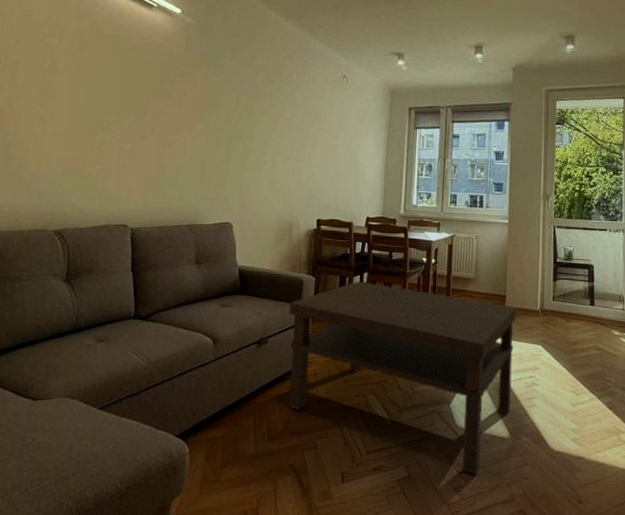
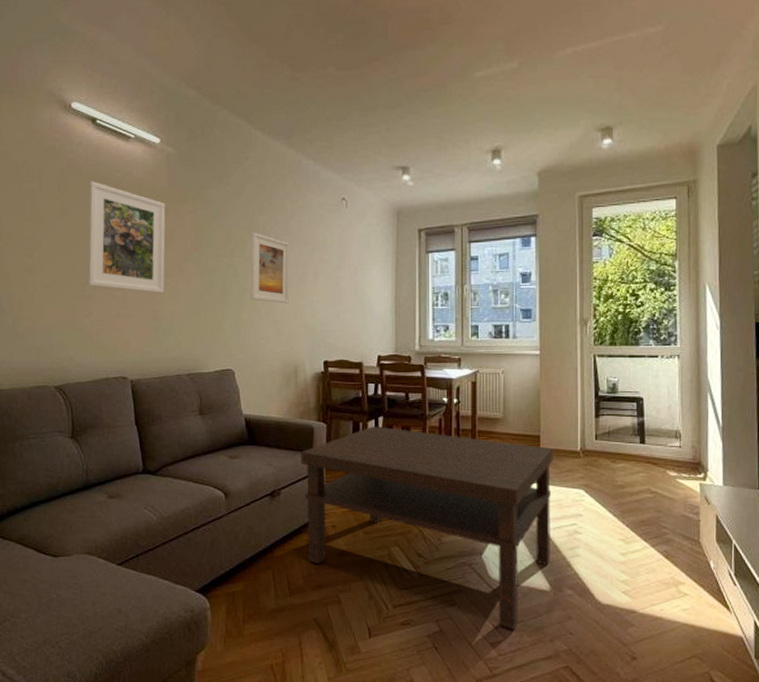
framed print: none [97,42,181,149] -> present [86,181,166,294]
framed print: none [253,100,293,165] -> present [250,233,290,304]

